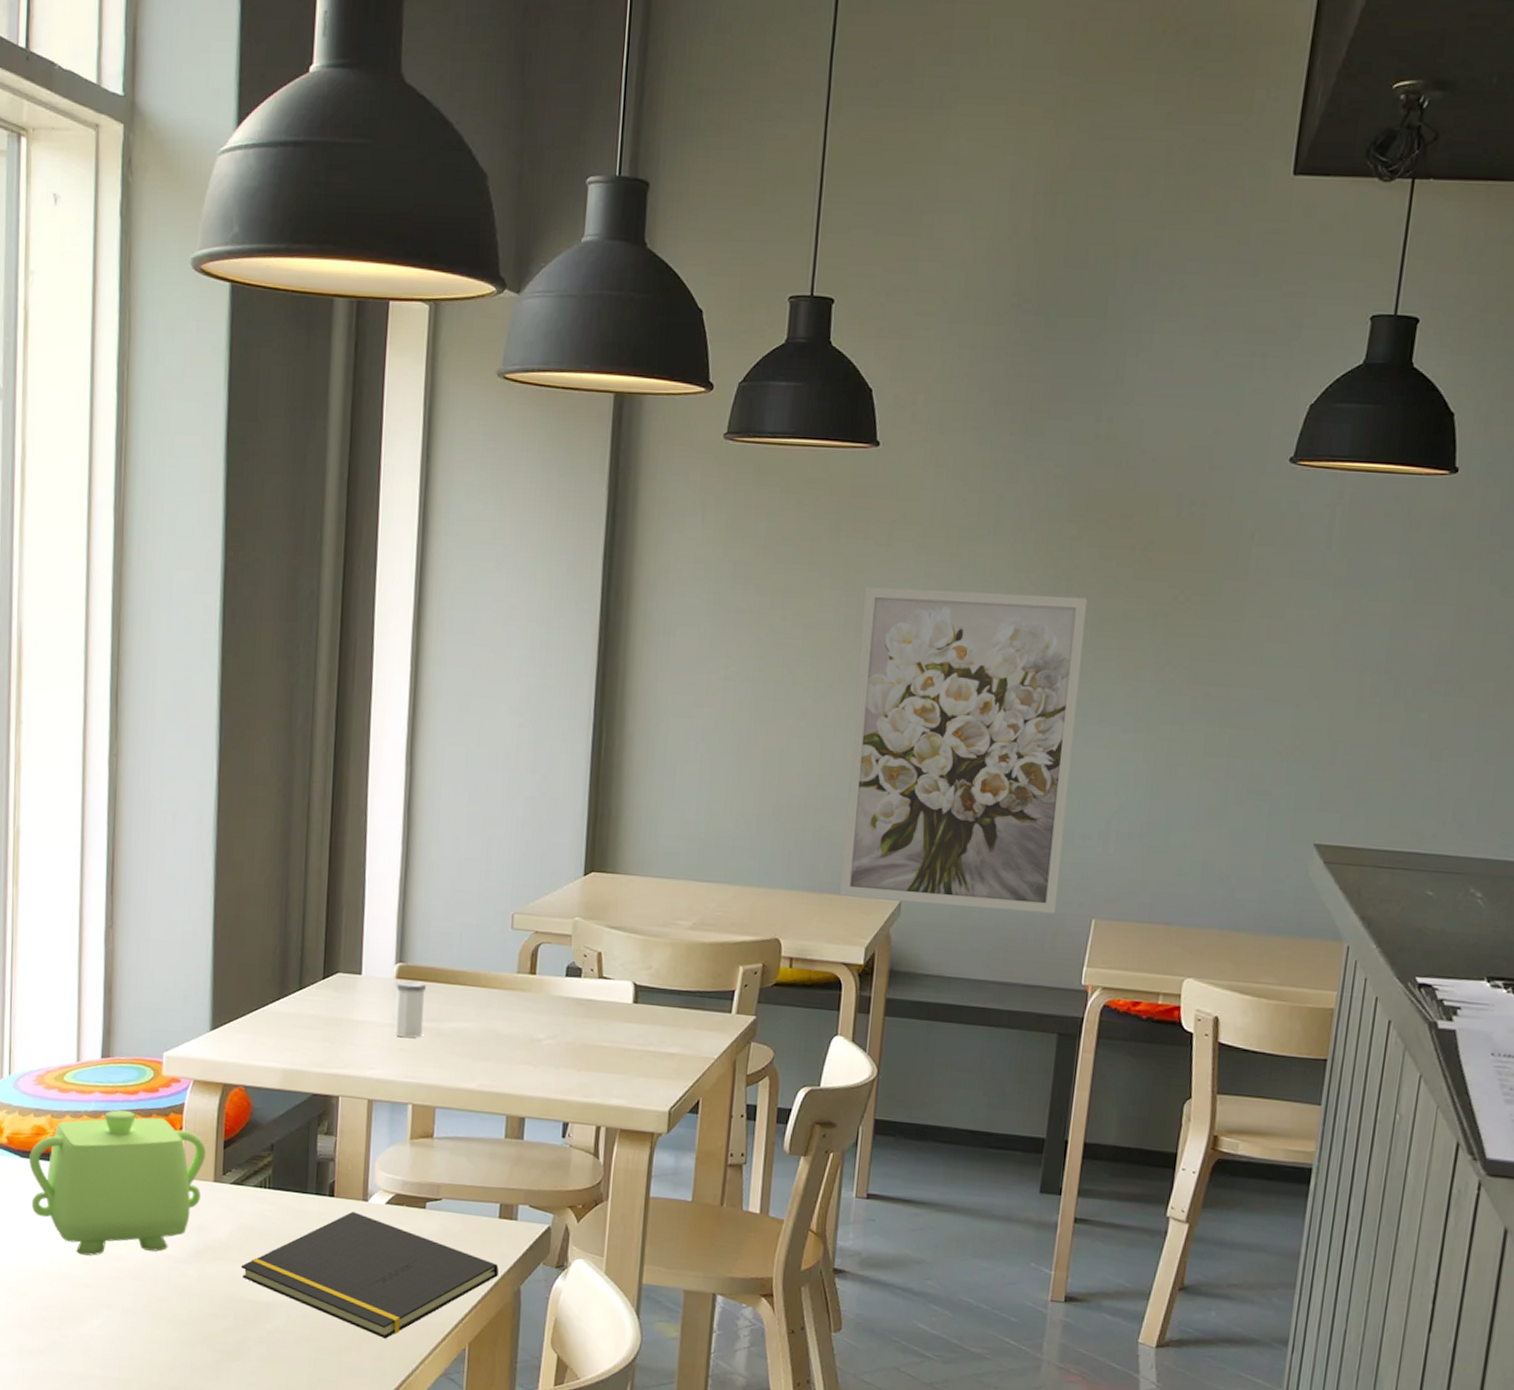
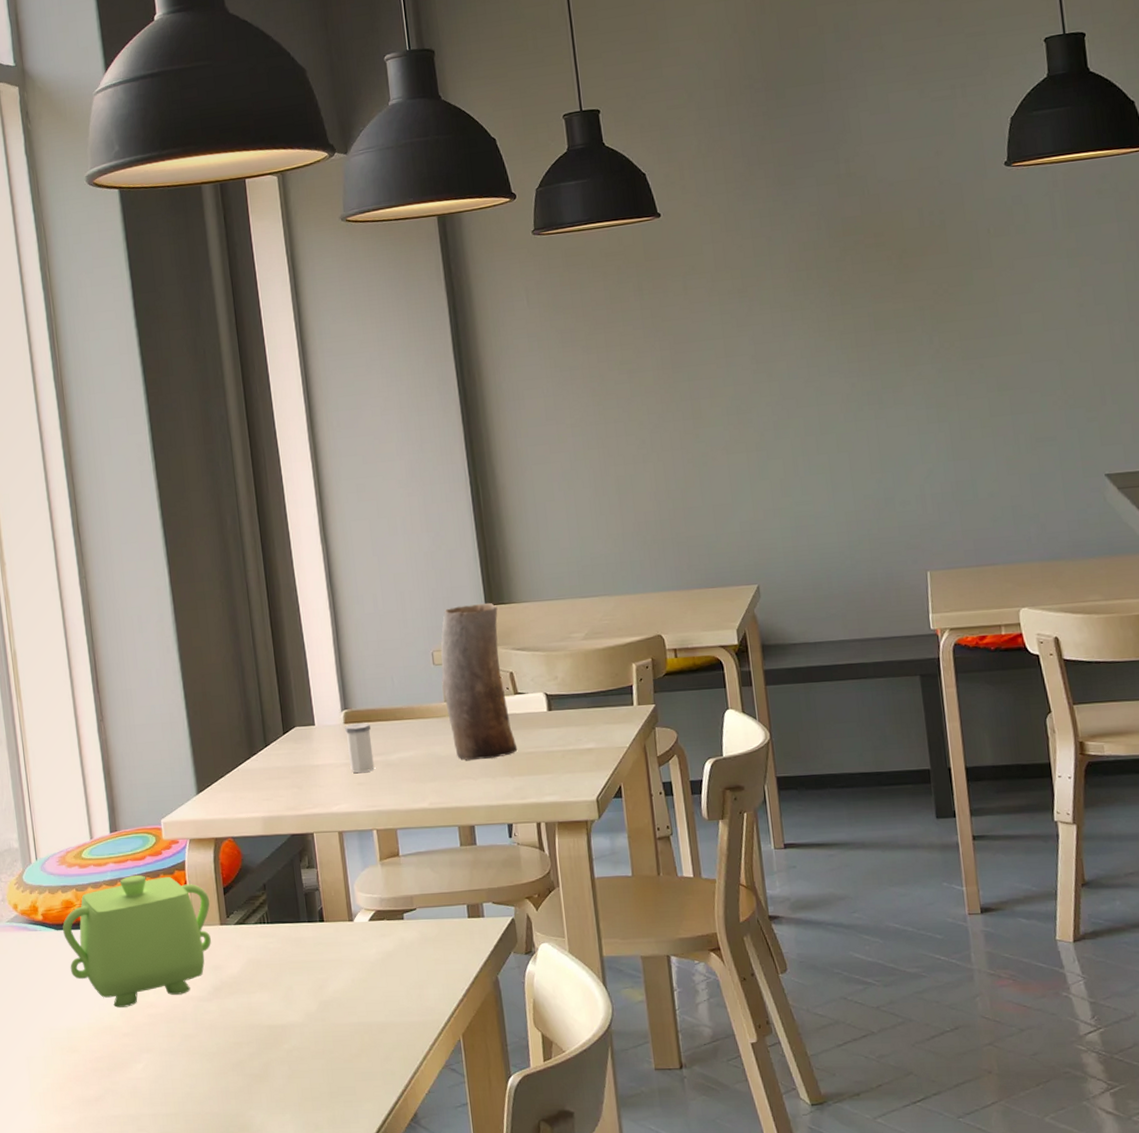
notepad: present [240,1211,499,1339] -> none [254,932,477,1042]
vase: none [517,866,598,1046] -> present [440,603,518,760]
wall art: present [839,587,1088,913] -> none [674,306,894,589]

